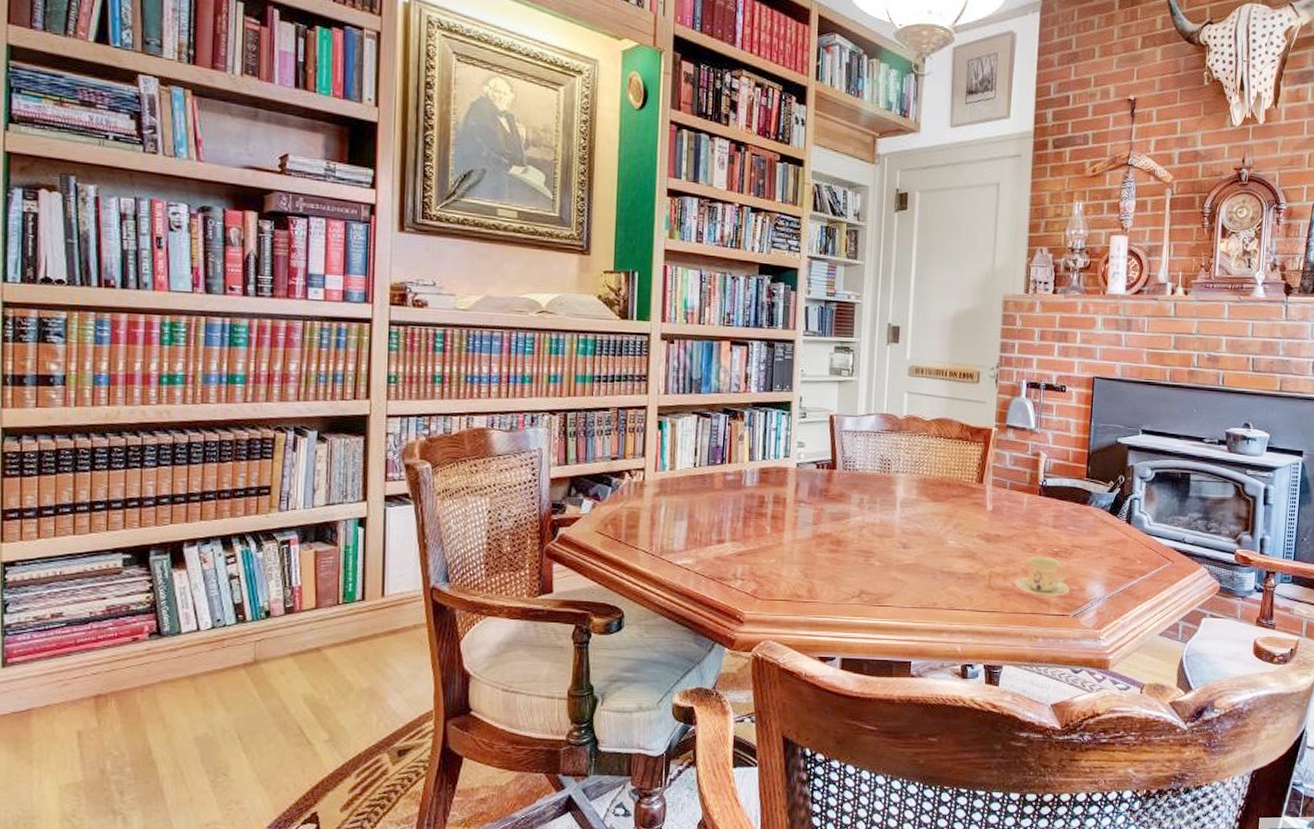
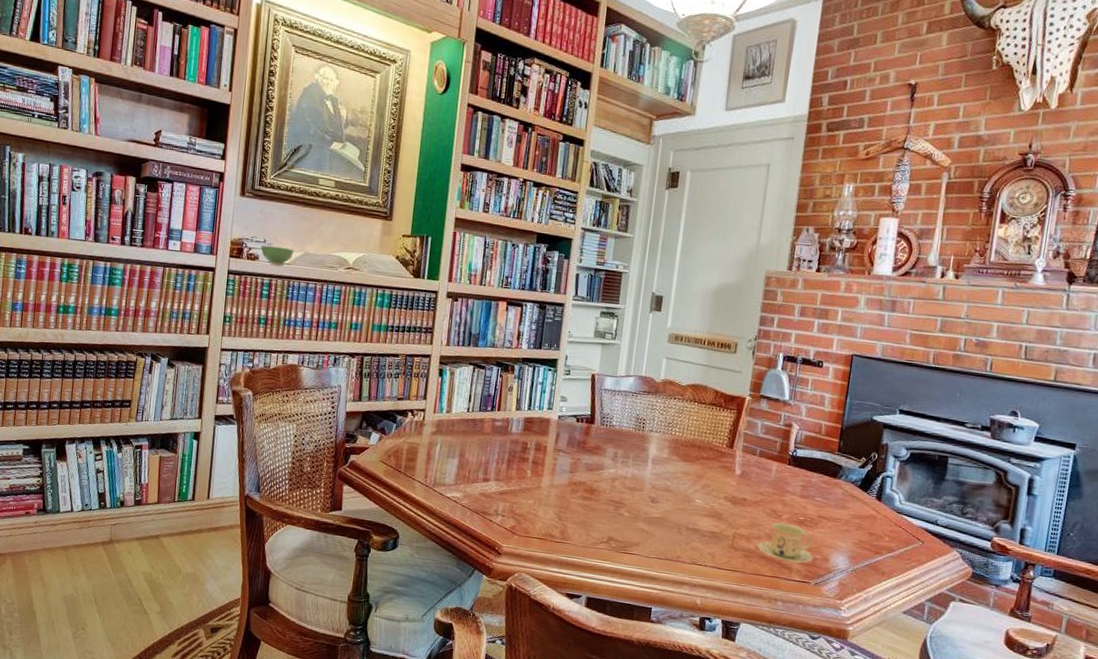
bowl: none [429,289,472,314] -> present [260,245,294,267]

